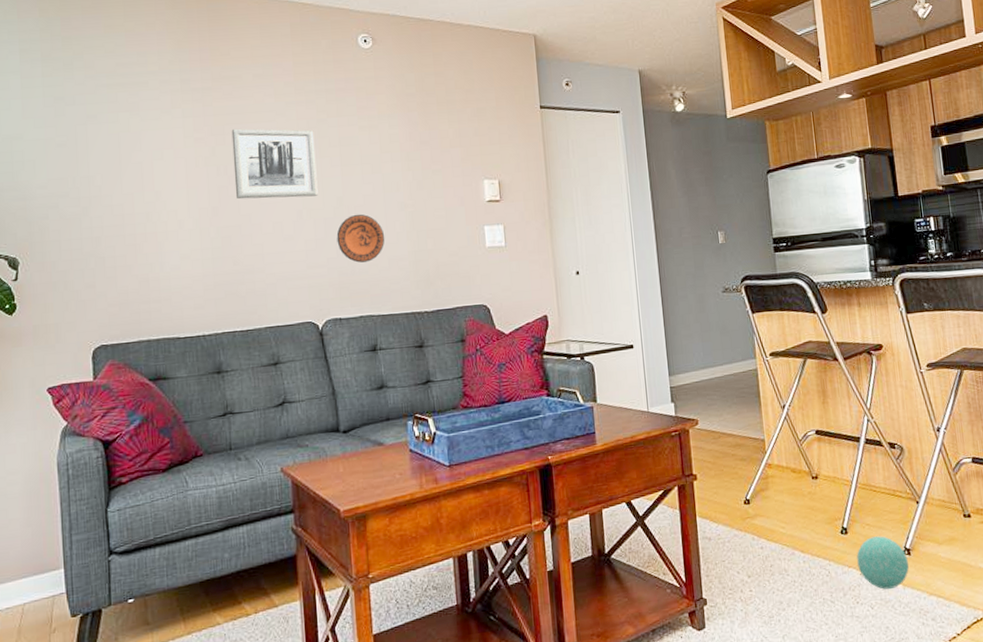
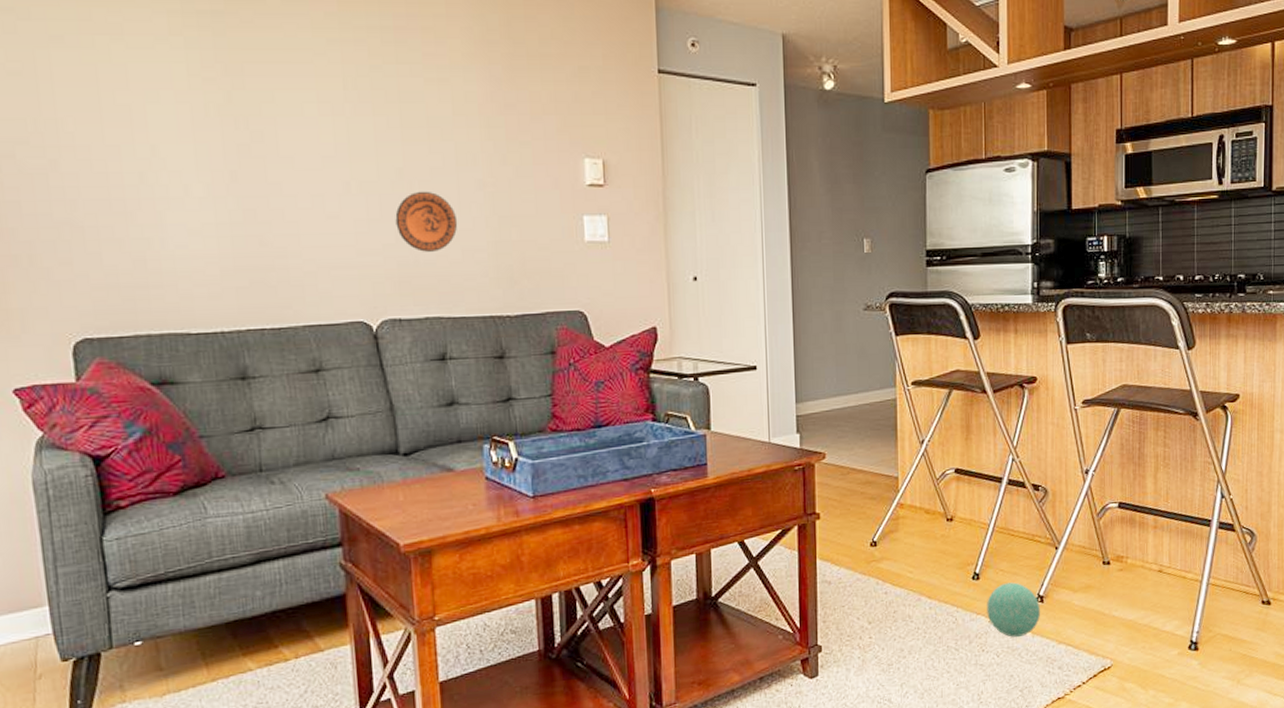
wall art: present [231,128,318,199] -> none [253,69,371,165]

